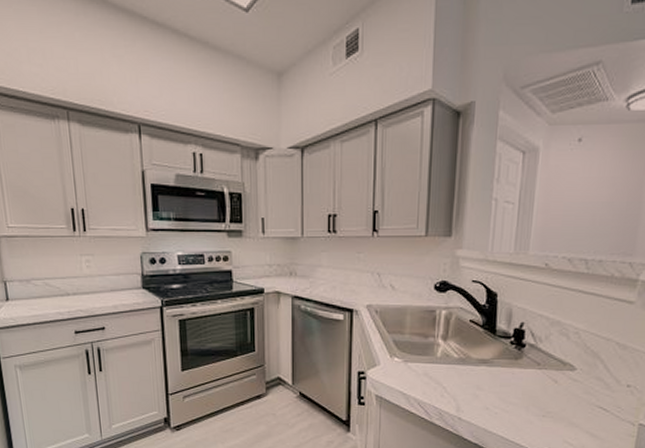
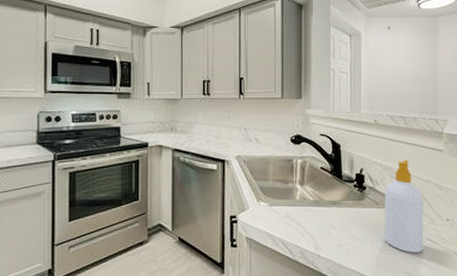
soap bottle: none [543,313,599,421] -> present [384,160,424,253]

